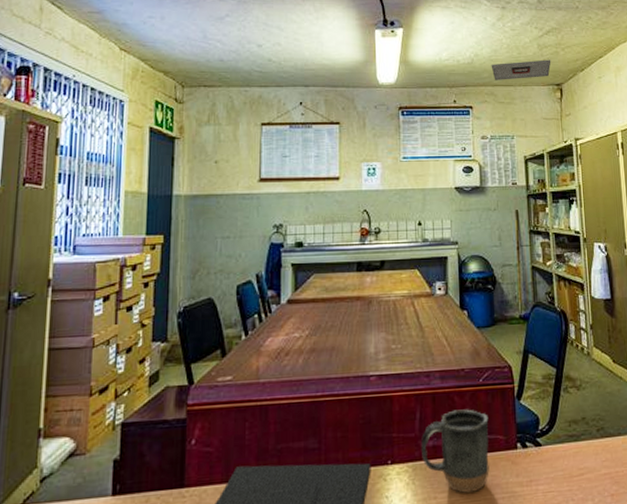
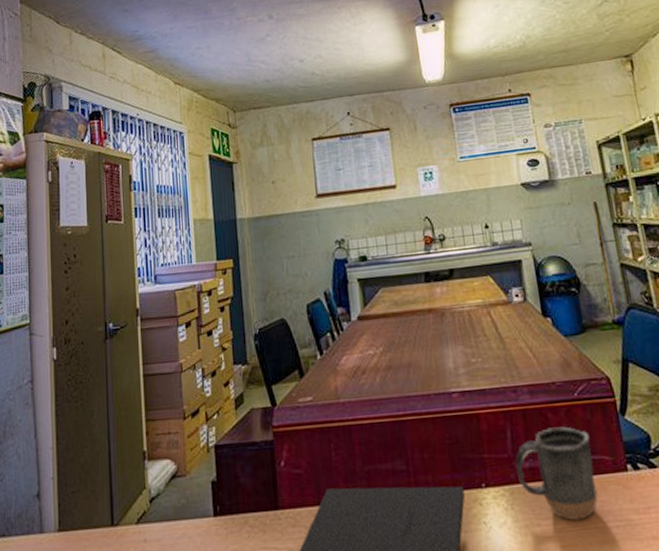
ceiling vent: present [491,59,551,80] -> none [546,29,616,61]

